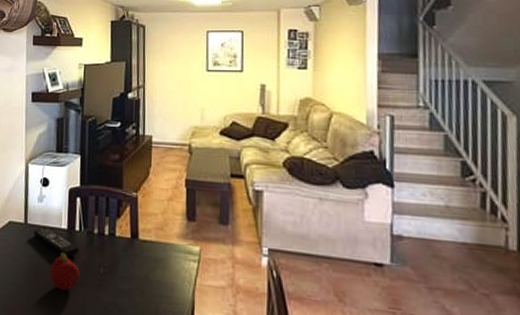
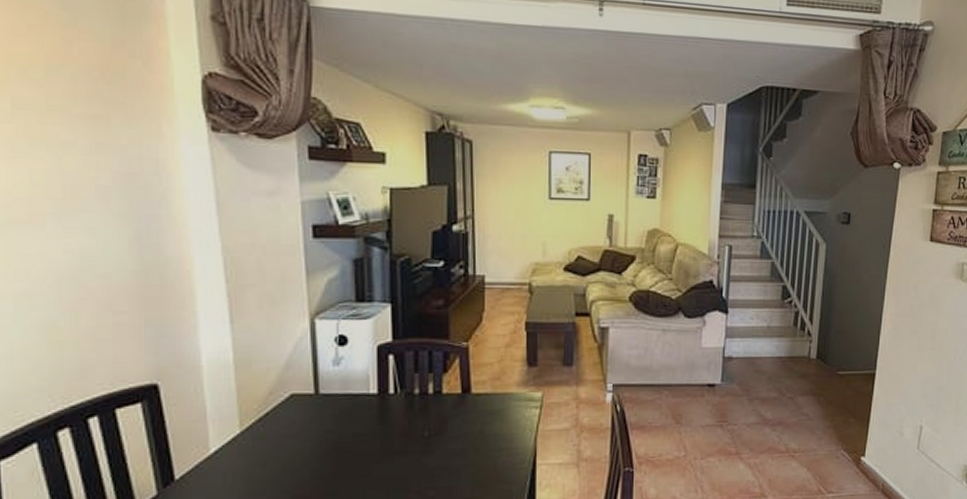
remote control: present [34,227,80,258] -> none [330,394,396,426]
fruit: present [49,252,80,291] -> none [356,421,398,465]

